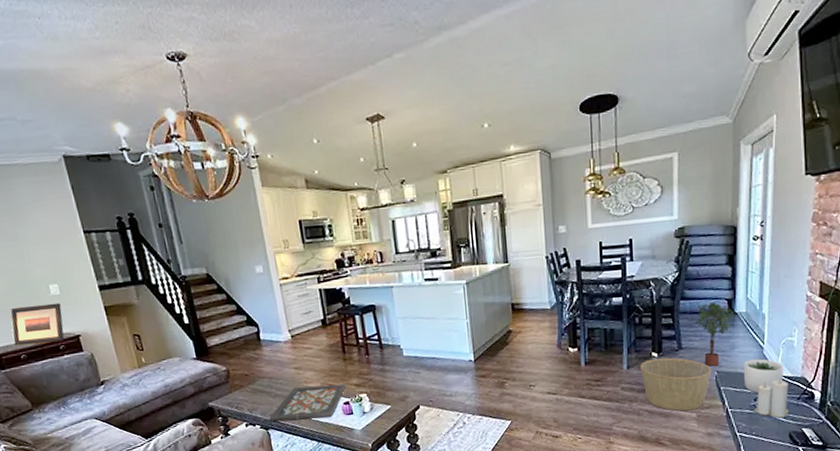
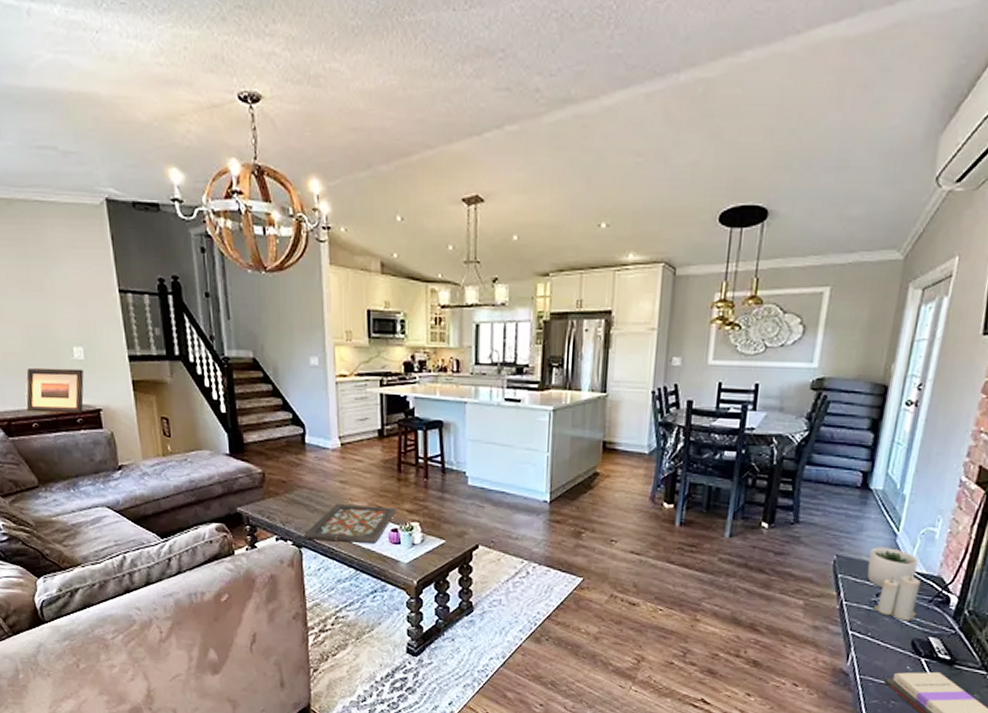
basket: present [640,357,711,412] -> none [745,530,830,597]
potted tree: present [694,301,736,366] -> none [818,472,870,549]

